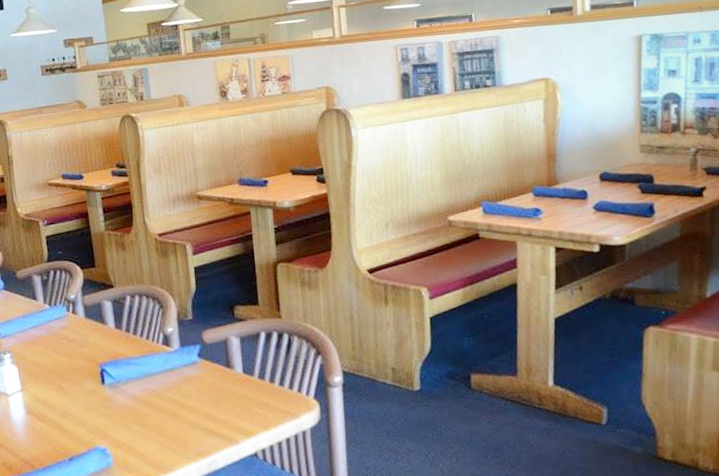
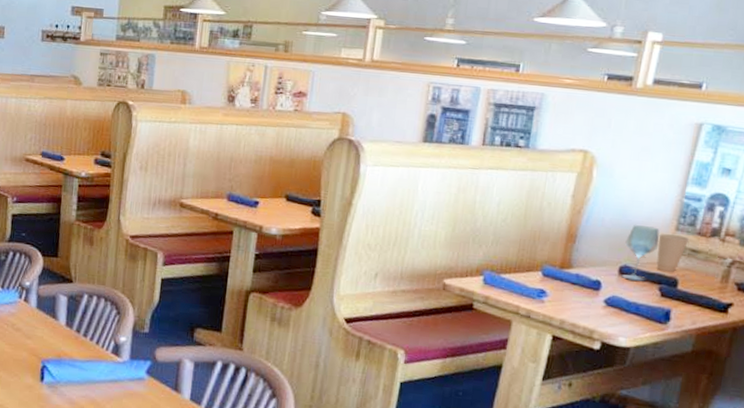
wine glass: none [599,133,629,185] -> present [621,225,659,282]
cup: none [627,136,655,172] -> present [656,234,690,273]

